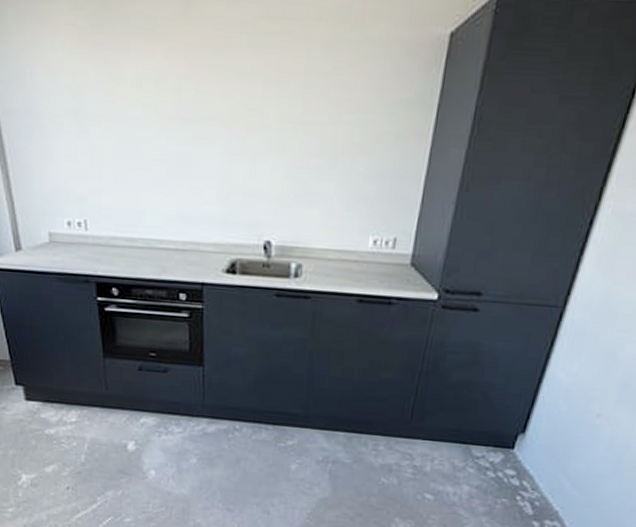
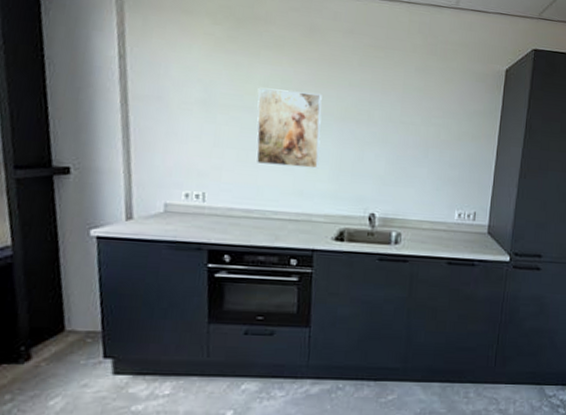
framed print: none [130,89,205,188] -> present [256,87,322,169]

